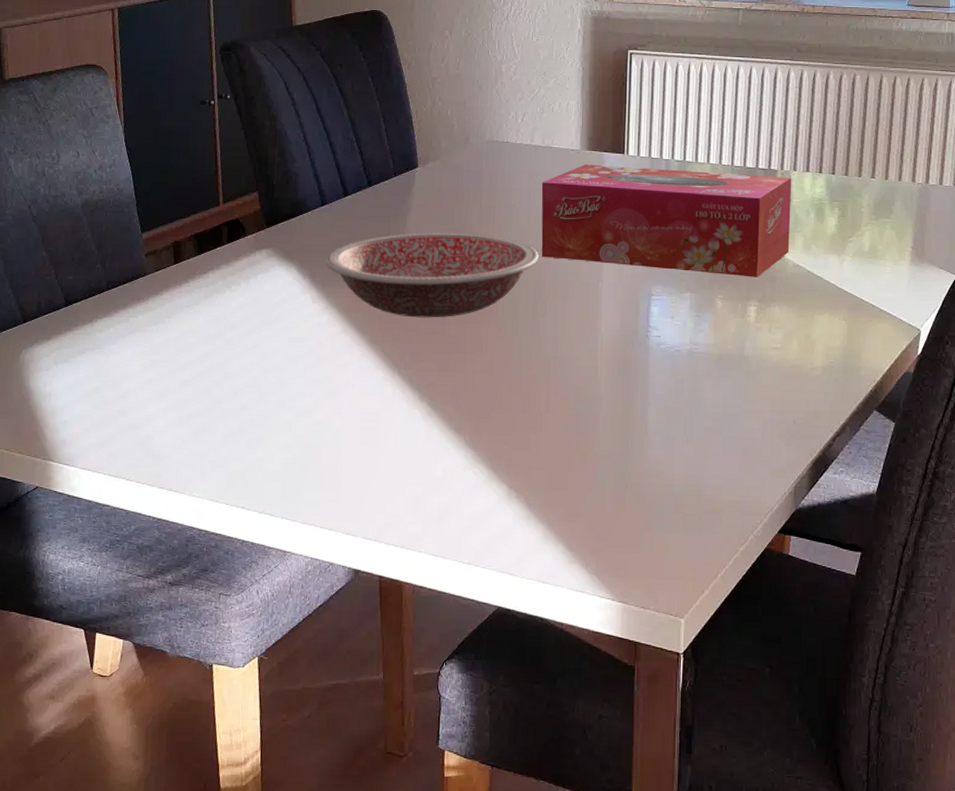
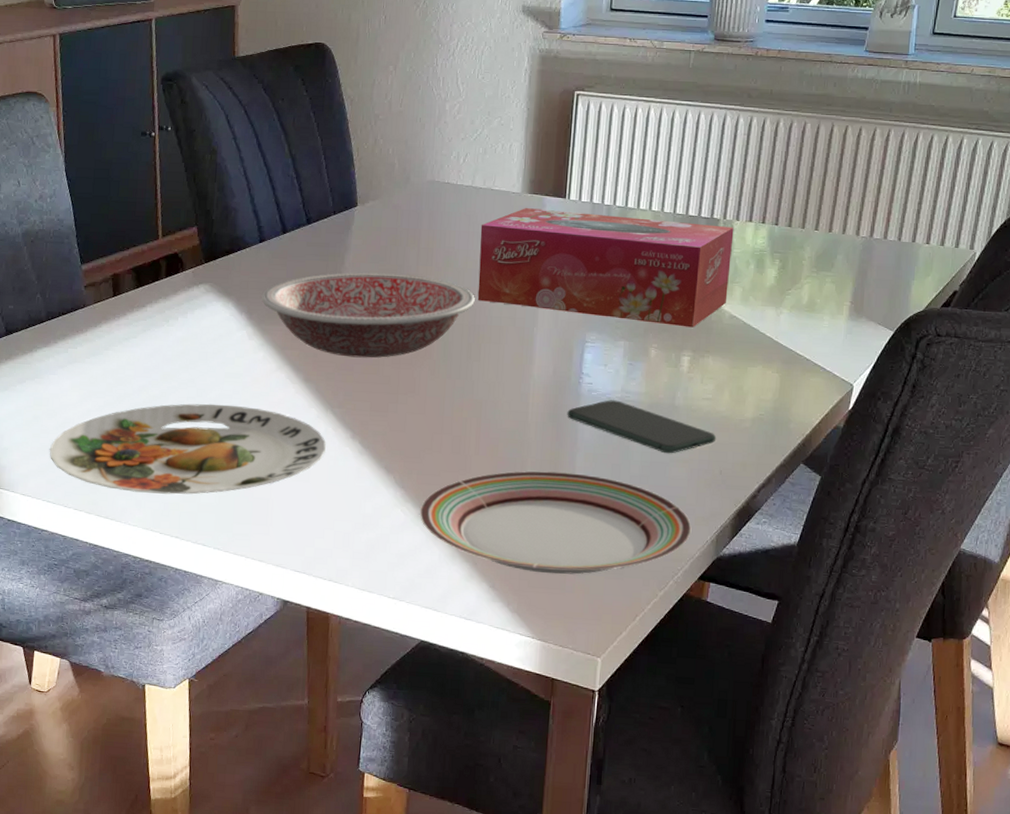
plate: none [110,369,394,464] -> present [49,403,326,495]
plate: none [491,427,769,533] -> present [419,471,692,575]
smartphone: none [636,352,788,405] -> present [567,400,717,454]

